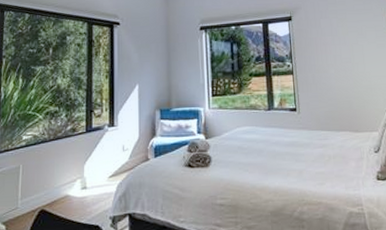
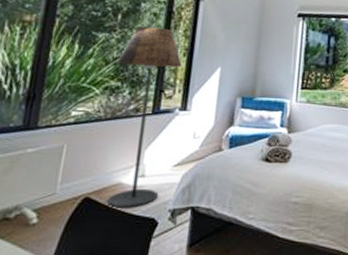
floor lamp: none [53,55,106,218] -> present [107,26,183,208]

